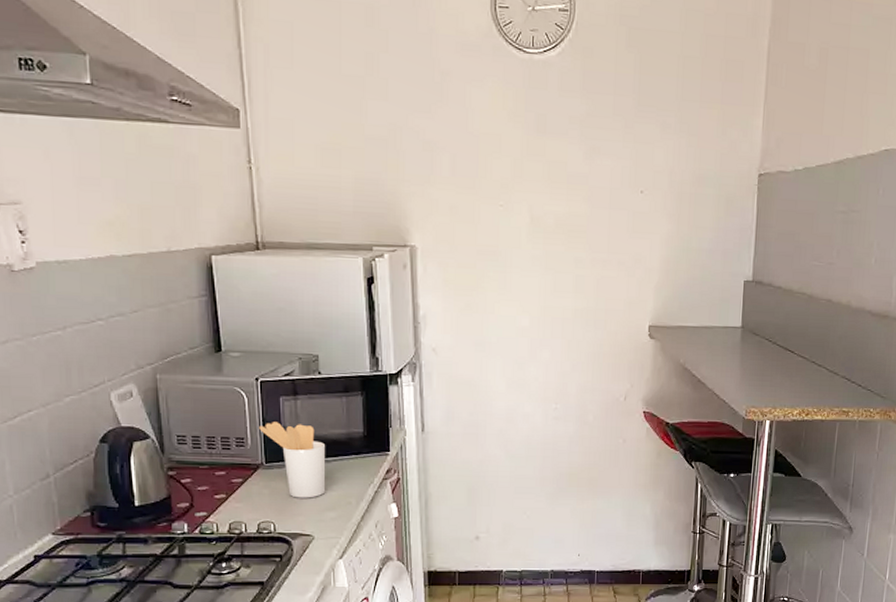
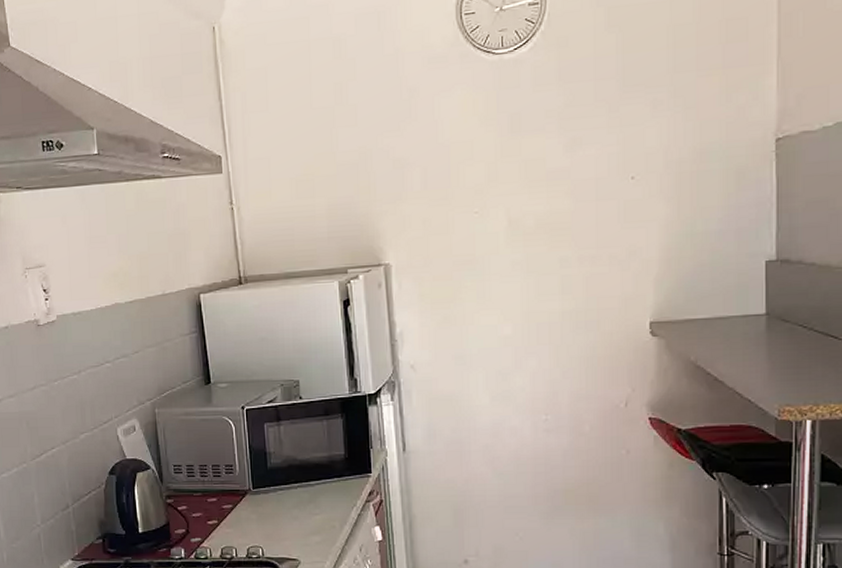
utensil holder: present [259,422,326,498] -> none [246,448,310,523]

